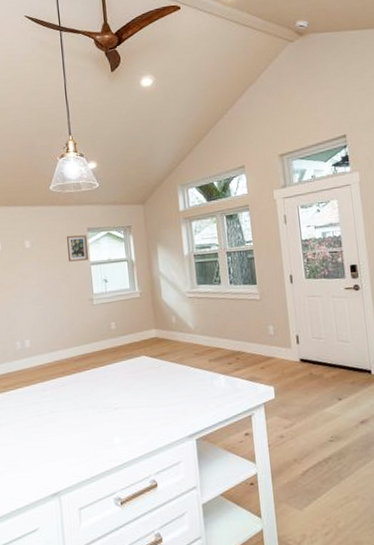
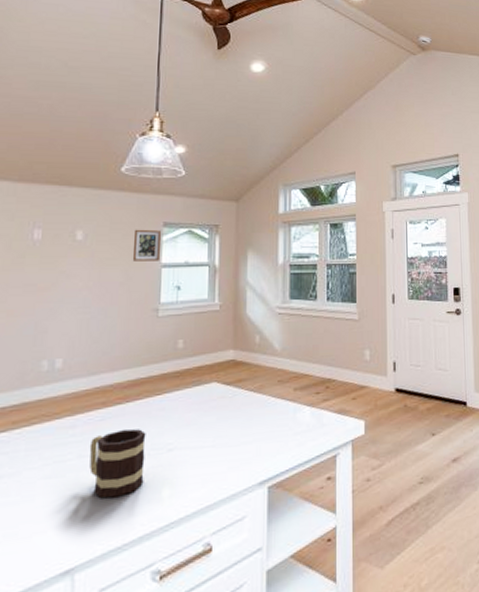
mug: none [57,392,100,443] -> present [89,428,146,499]

